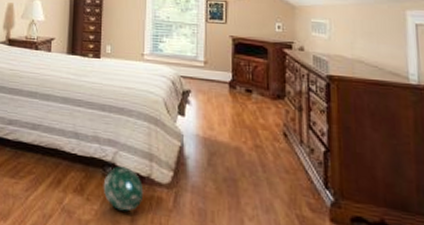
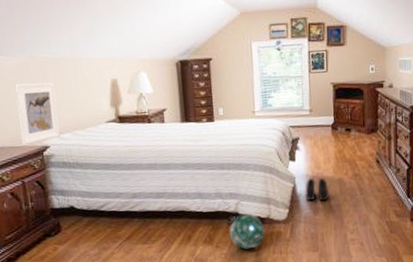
boots: none [194,139,223,171] -> present [305,178,329,202]

